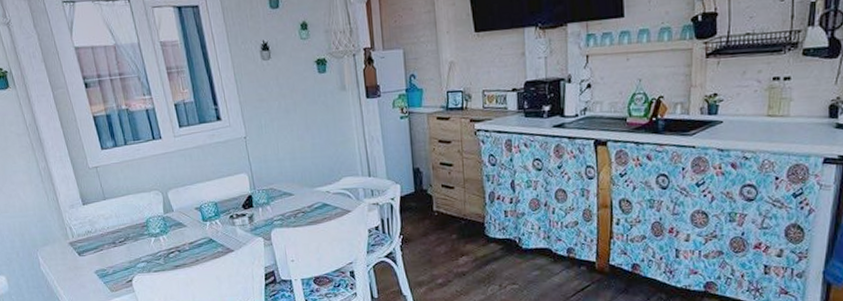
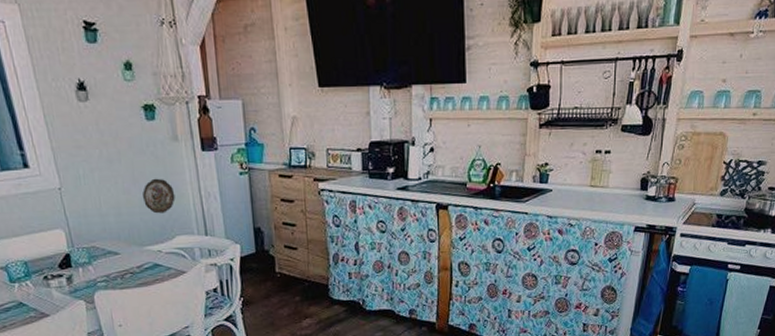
decorative plate: none [314,125,343,158] -> present [142,178,175,214]

